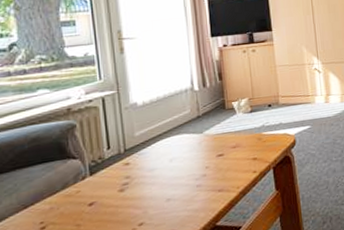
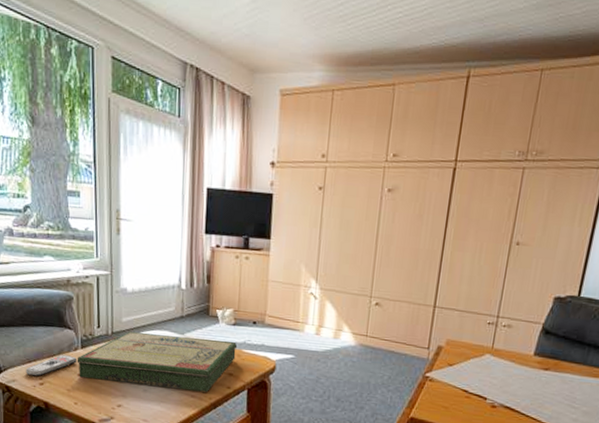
remote control: none [21,186,87,223] -> present [25,355,78,377]
board game: none [85,128,257,207] -> present [76,331,238,393]

